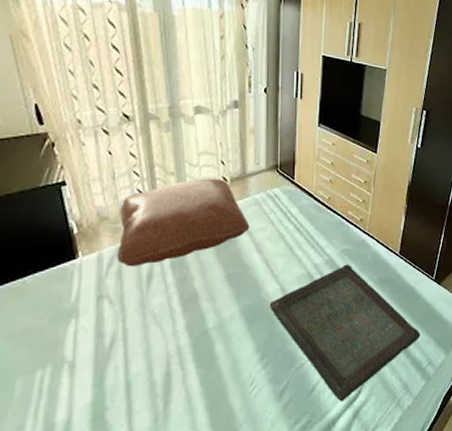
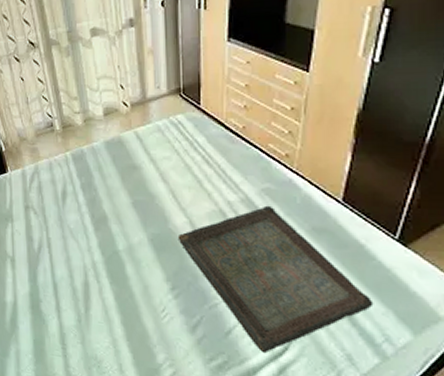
pillow: present [117,178,250,267] -> none [35,103,154,185]

